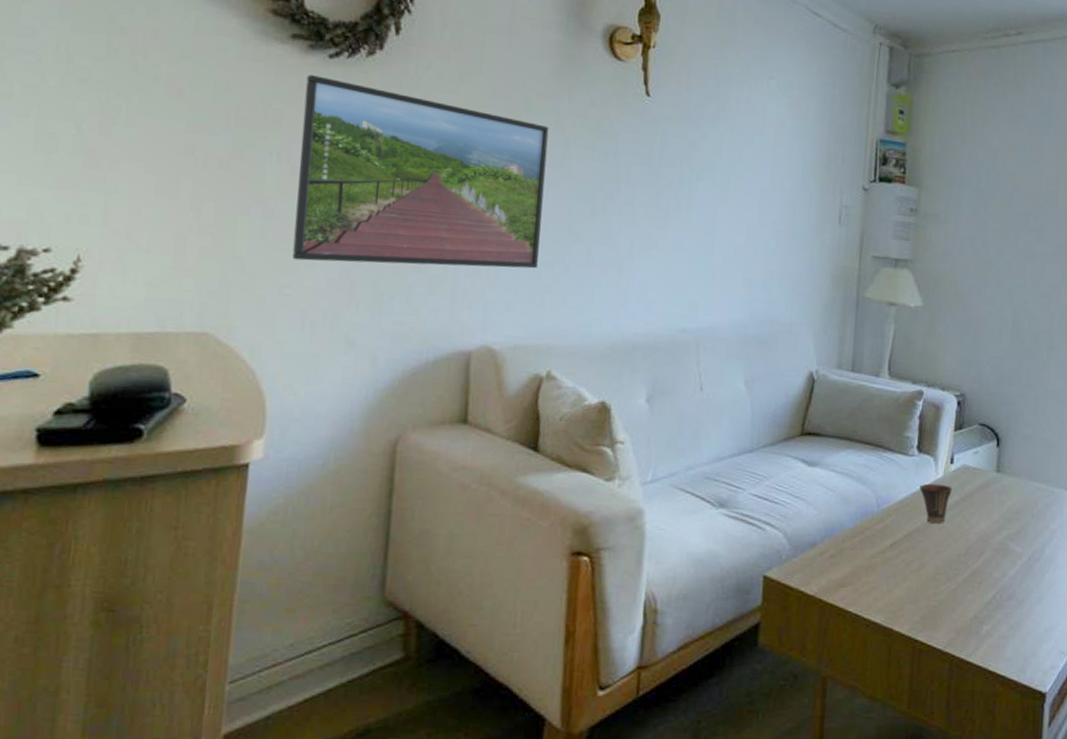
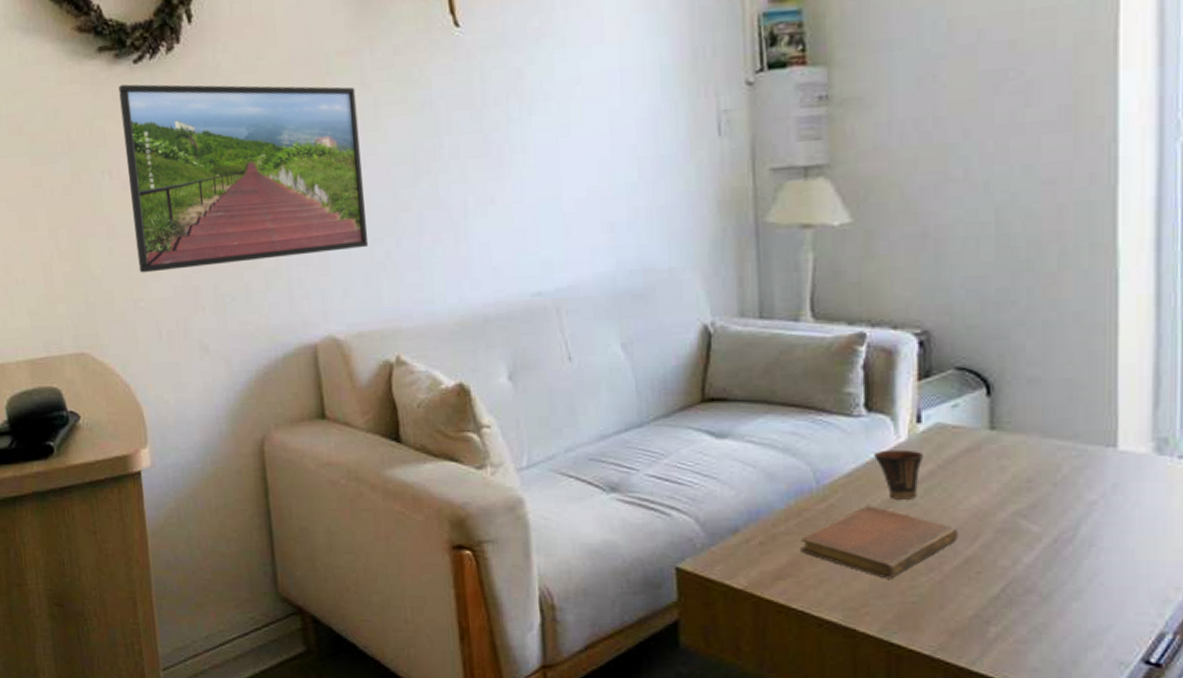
notebook: none [860,527,970,587] -> present [800,506,958,579]

